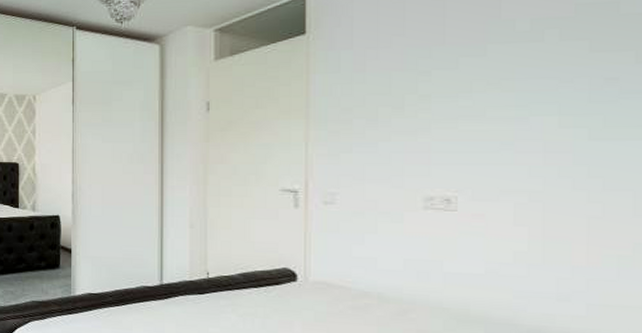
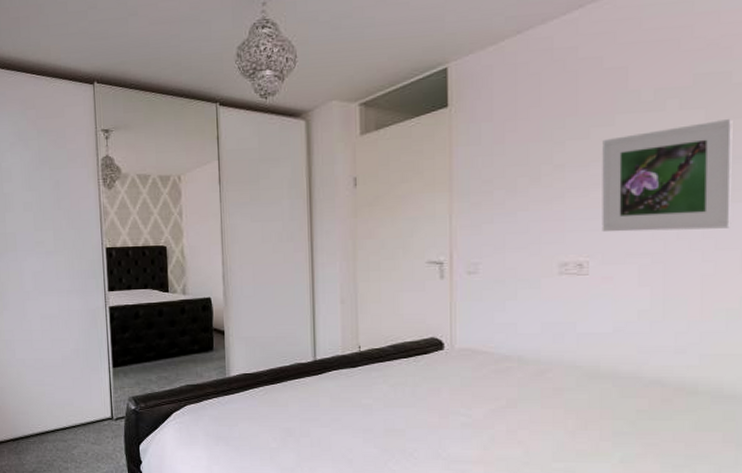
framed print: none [472,50,622,168] -> present [602,118,733,233]

